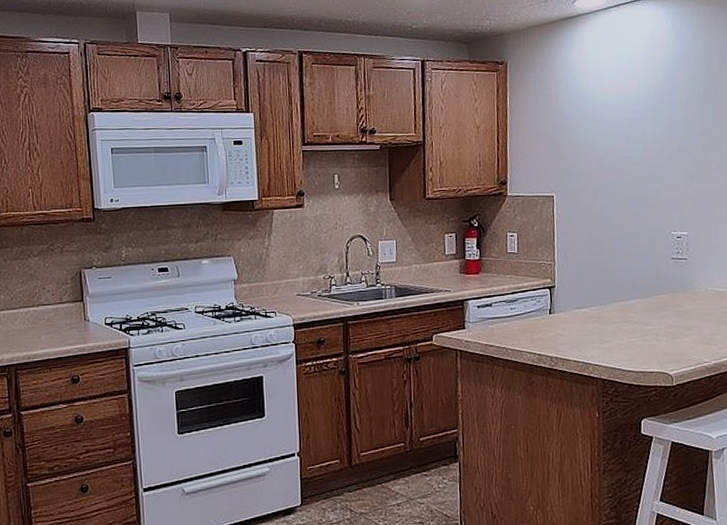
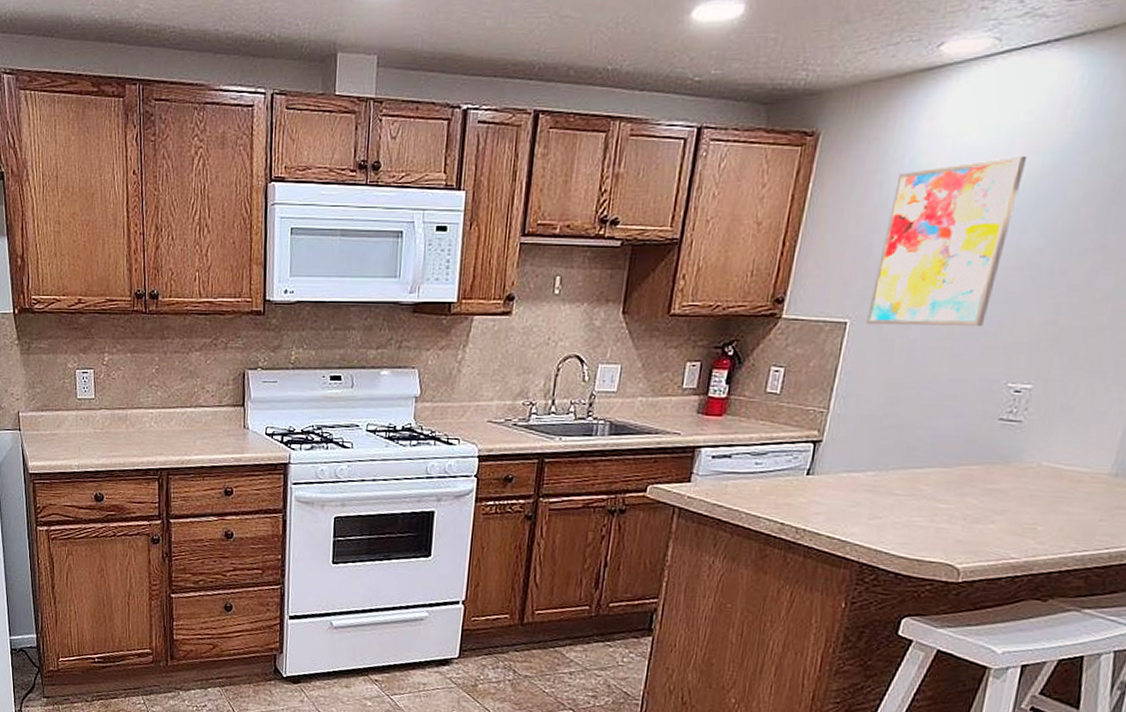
wall art: none [566,73,646,197] -> present [866,155,1028,326]

